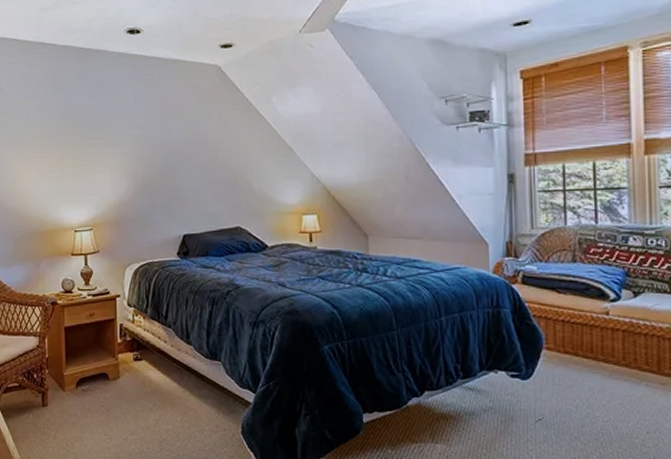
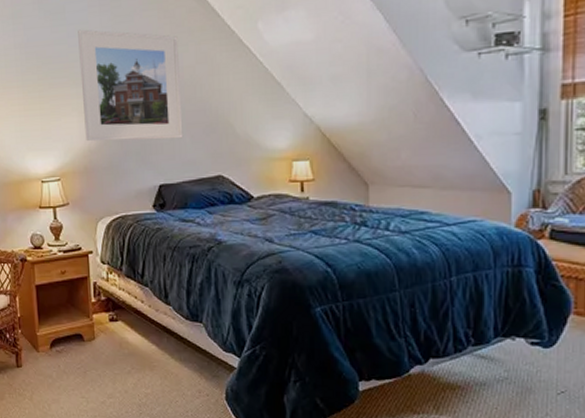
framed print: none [113,98,206,196] -> present [78,29,184,142]

